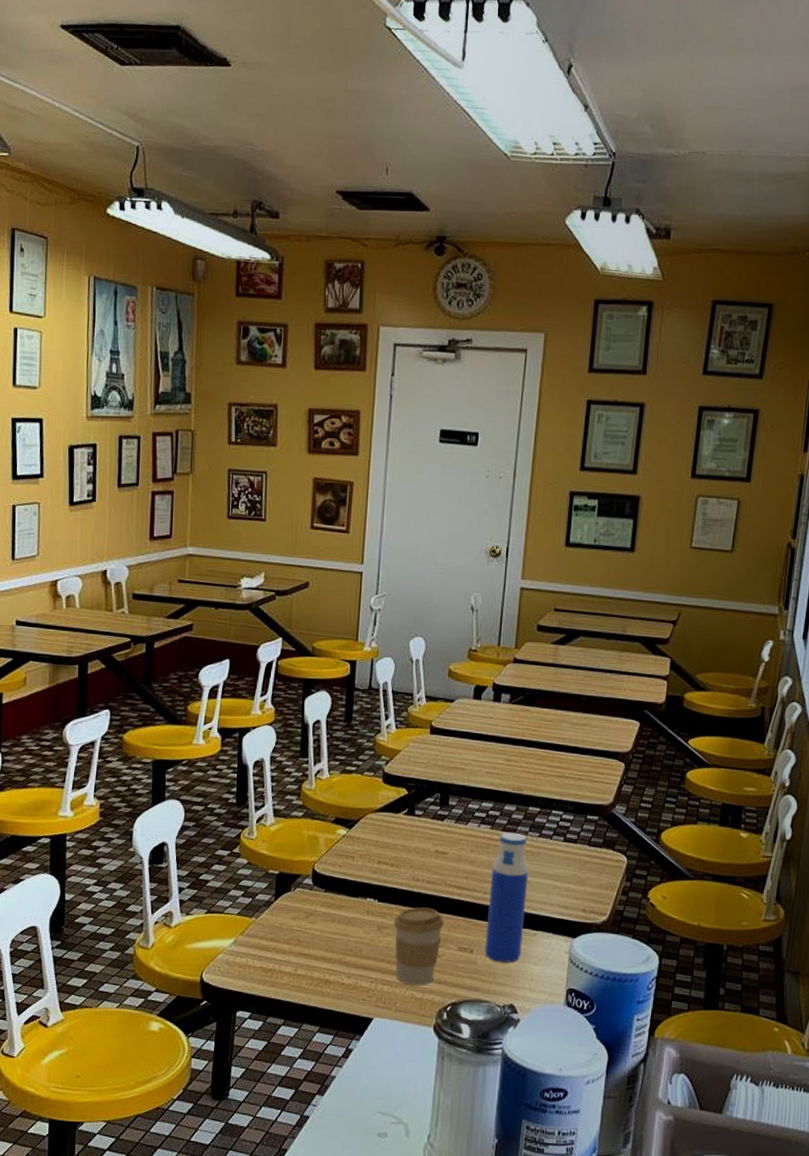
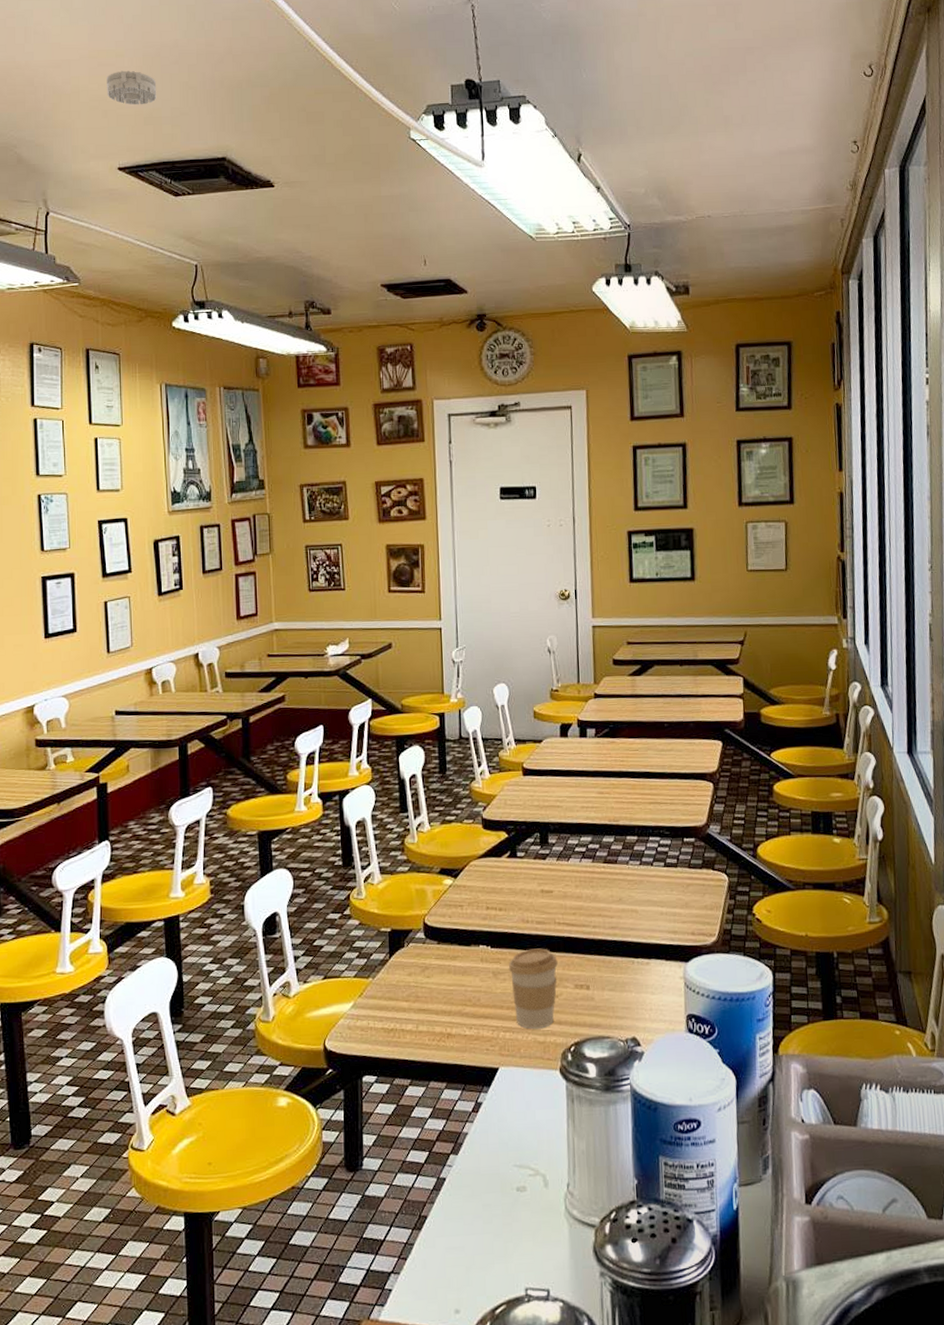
water bottle: present [484,832,529,962] -> none [598,863,637,995]

